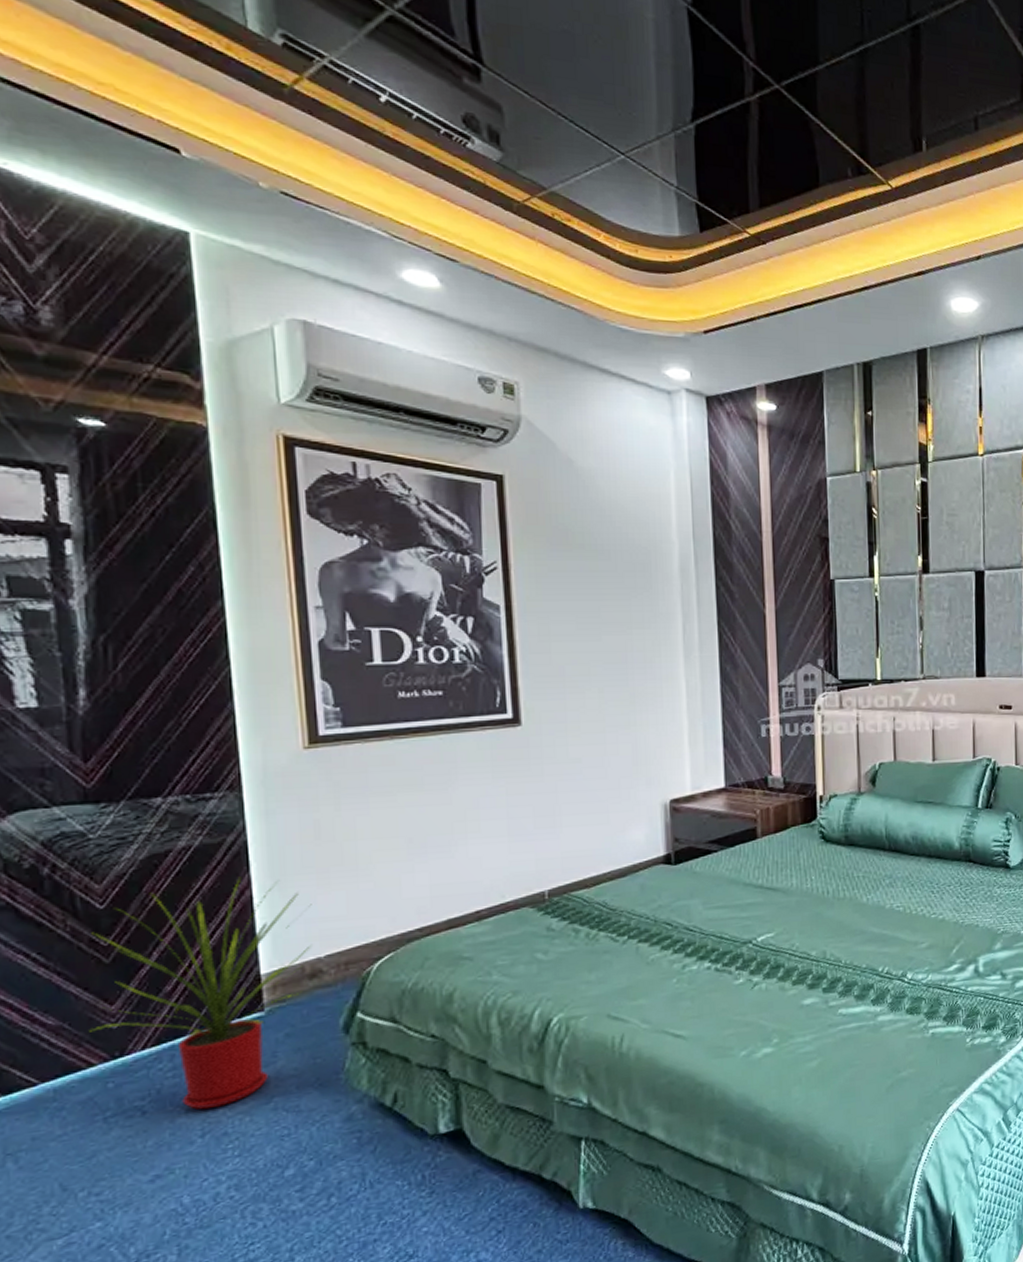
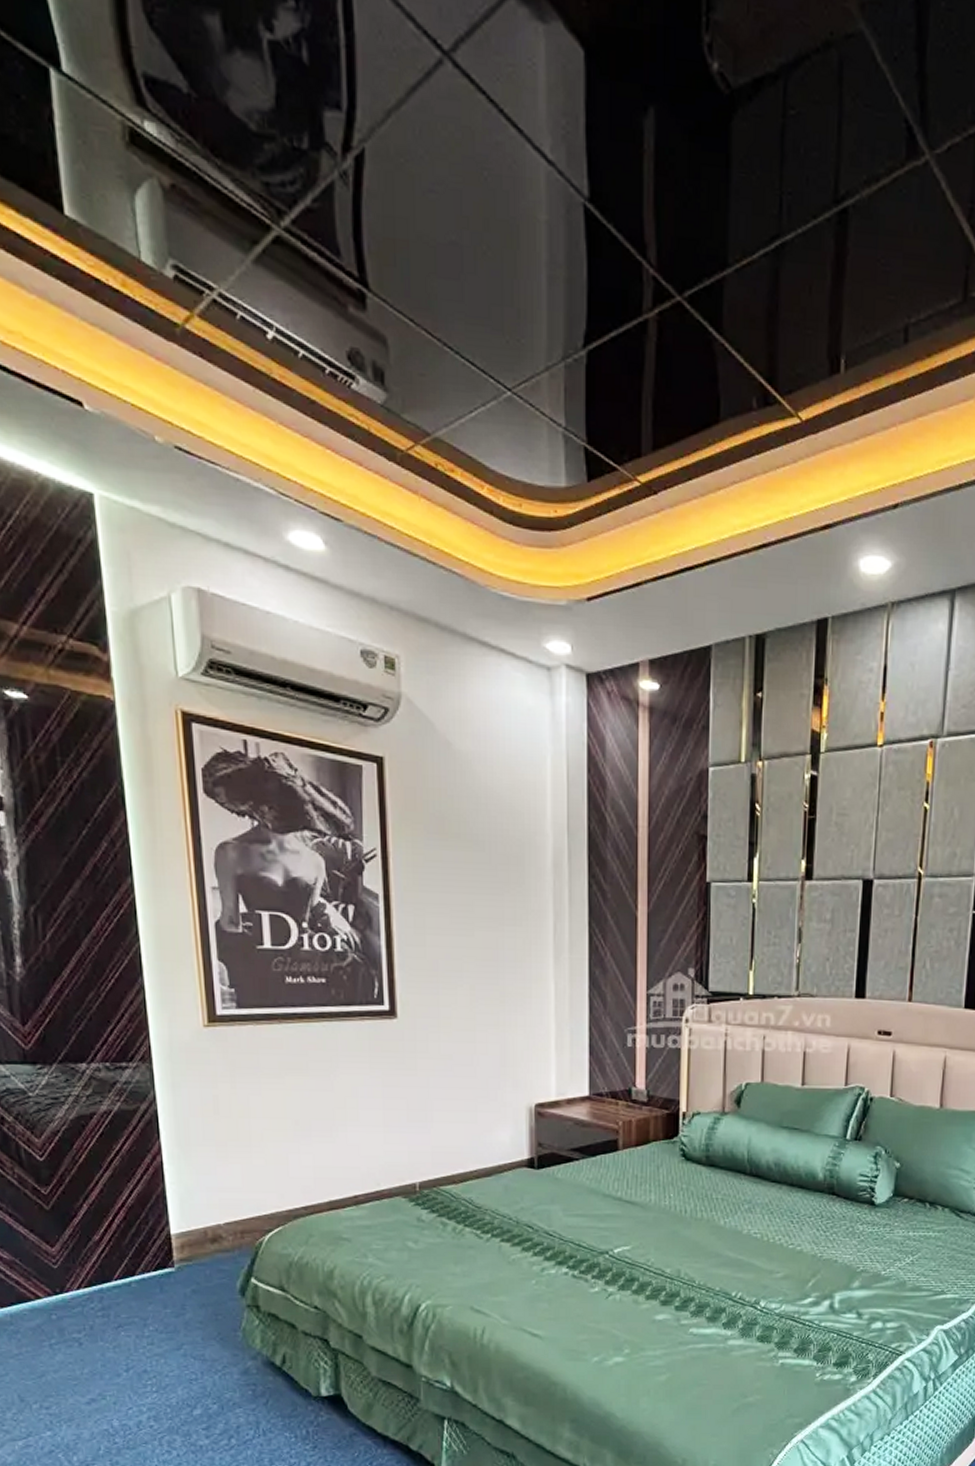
house plant: present [89,878,312,1110] -> none [34,1144,213,1348]

